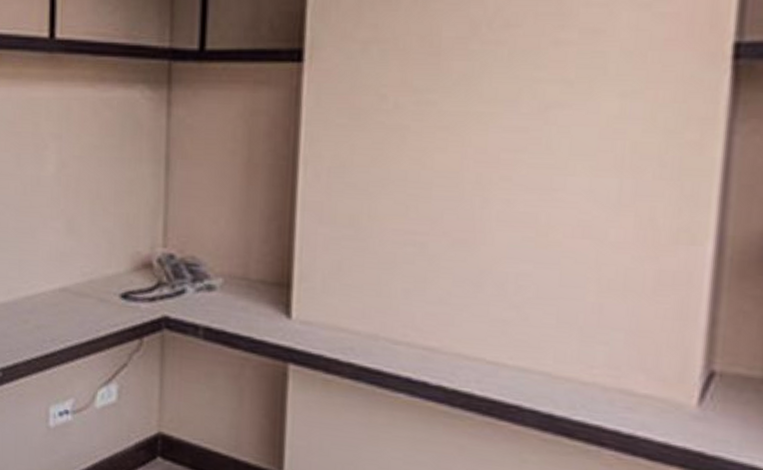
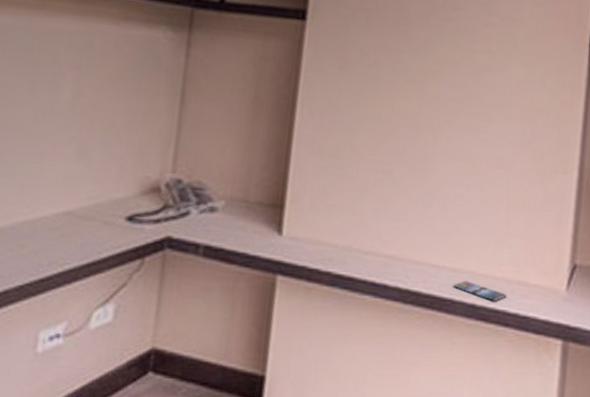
smartphone: none [519,383,603,412] -> present [452,281,508,301]

